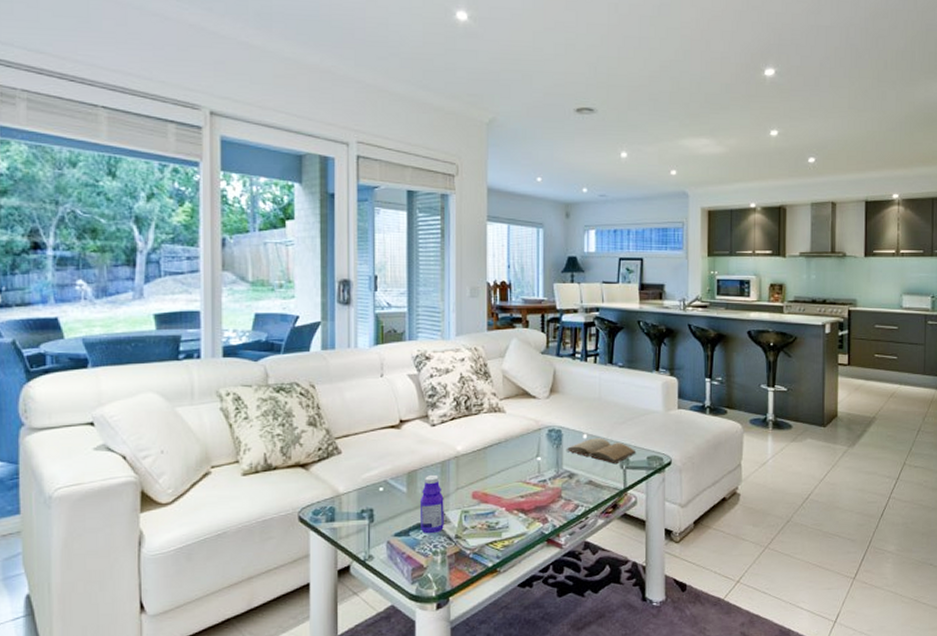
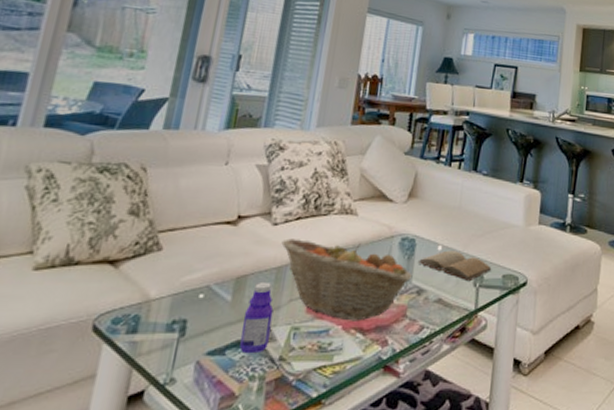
fruit basket: none [441,437,563,504] -> present [281,238,413,321]

